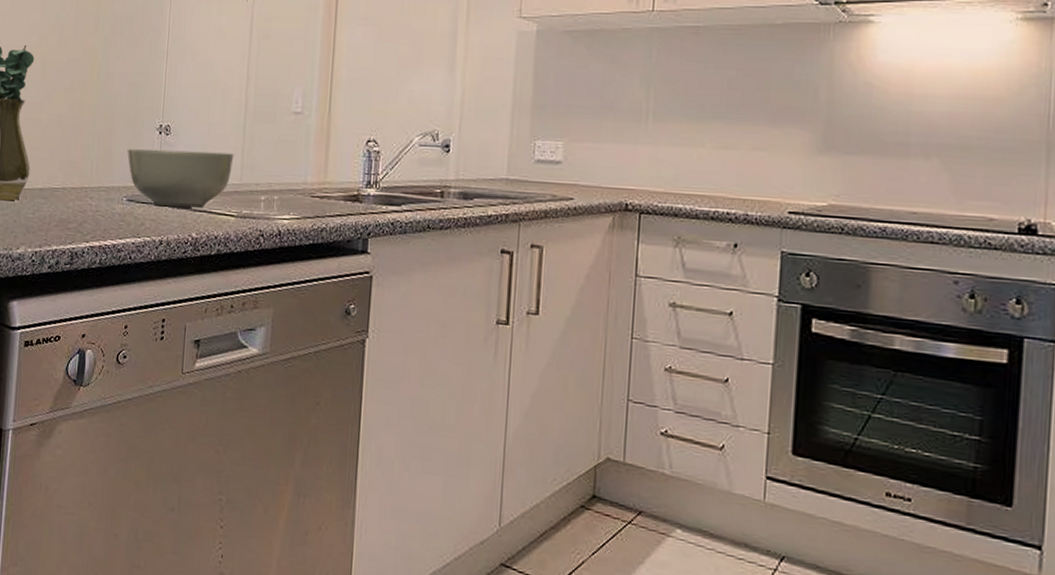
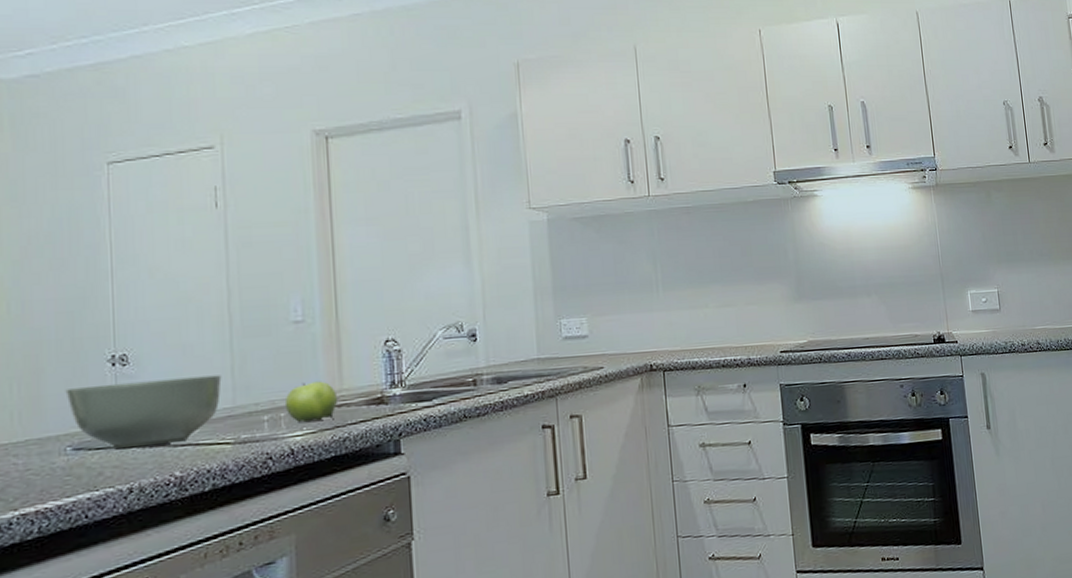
fruit: none [278,170,322,209] -> present [284,381,339,424]

